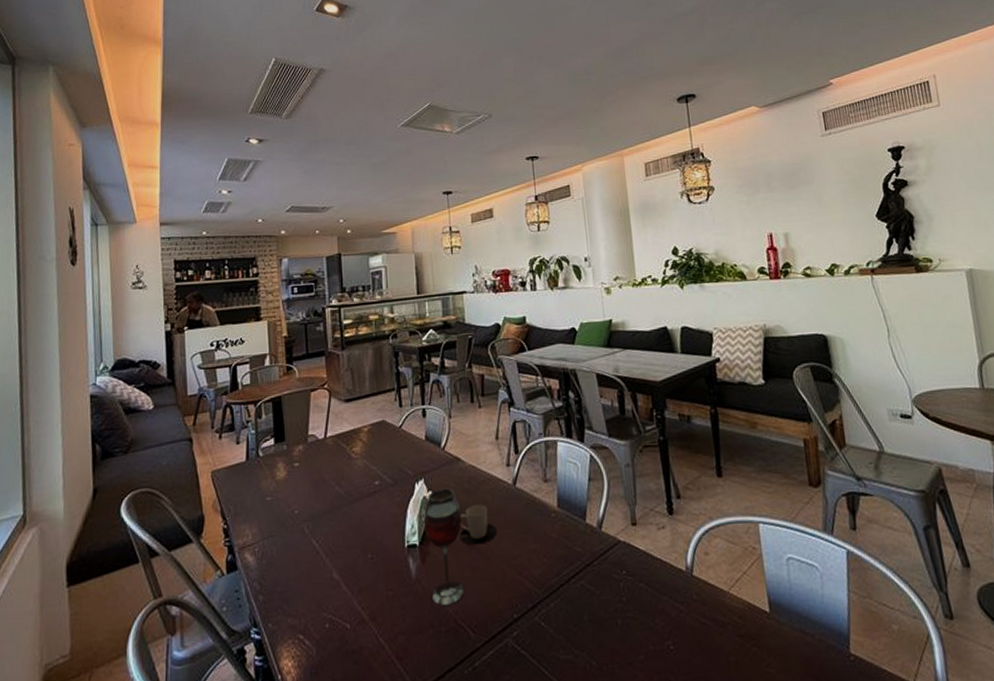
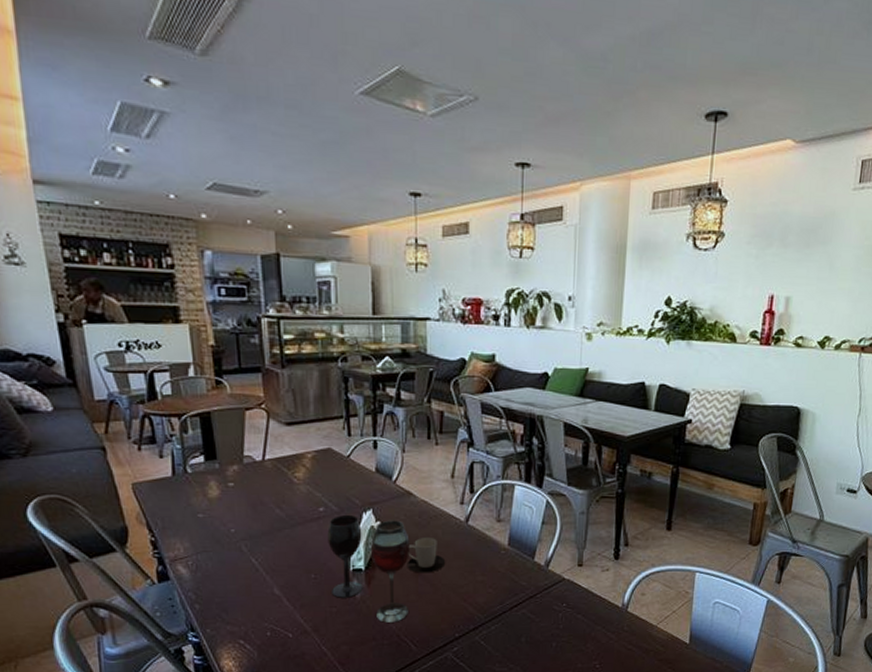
wine glass: none [383,486,418,579] -> present [327,514,363,598]

